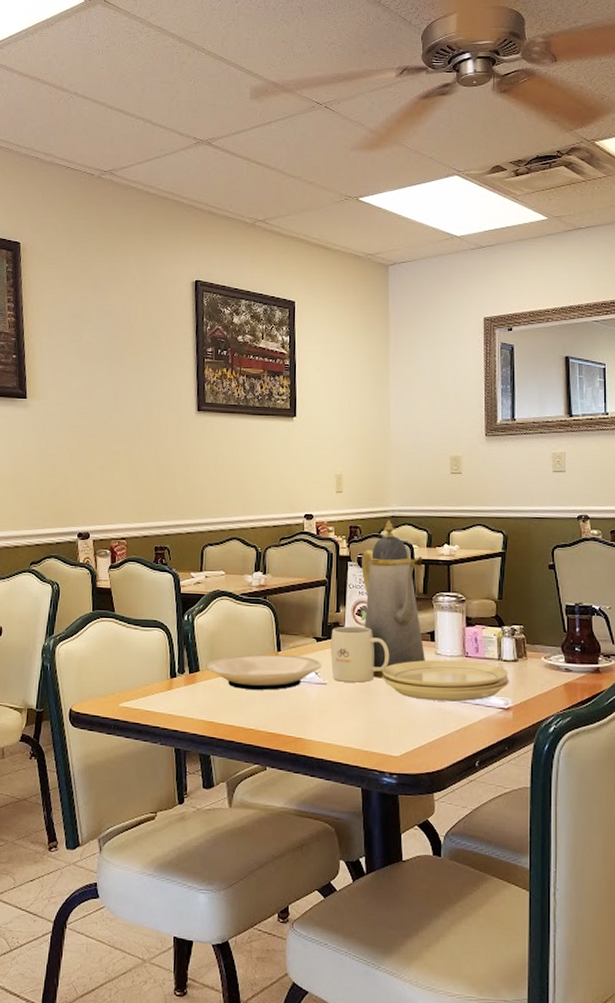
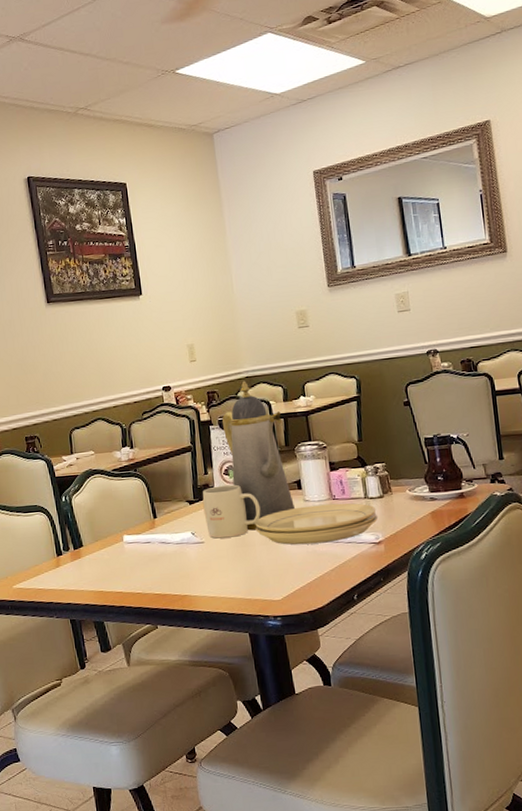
plate: present [206,654,322,690] -> none [88,520,198,558]

